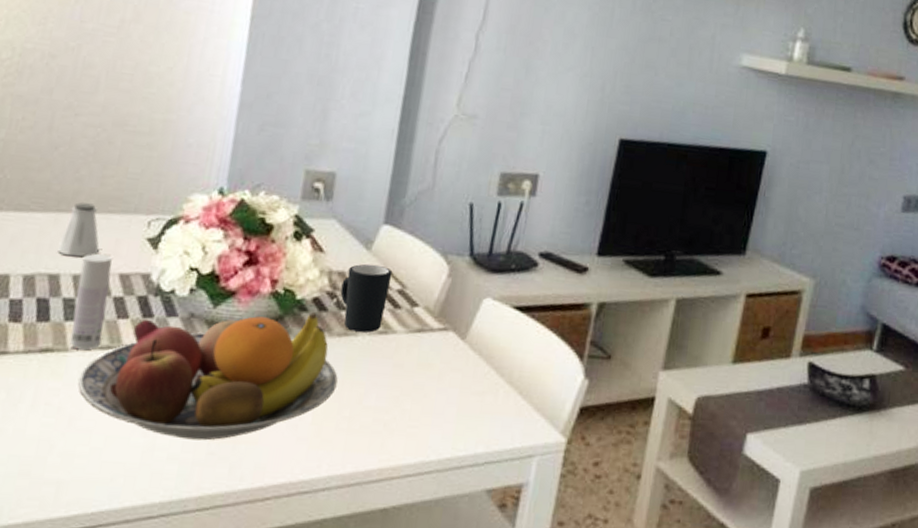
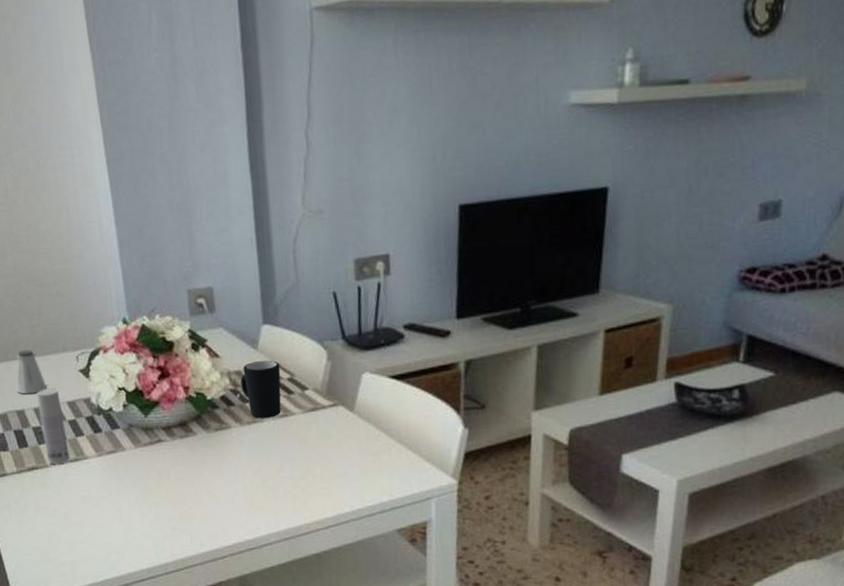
fruit bowl: present [78,312,338,441] -> none [61,408,257,521]

